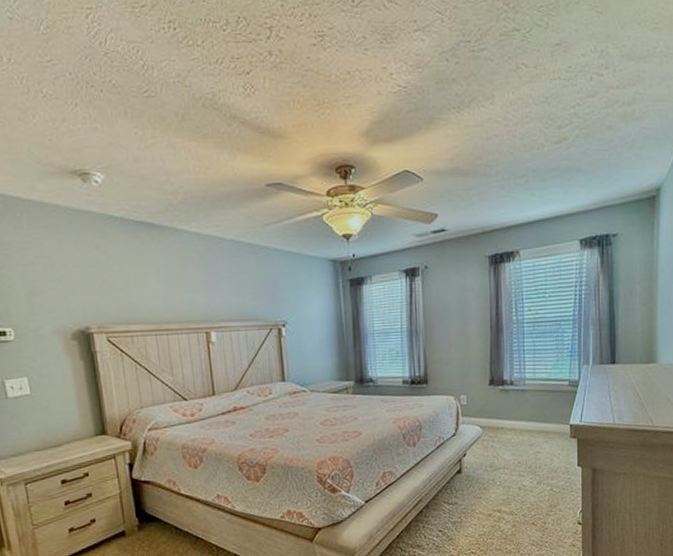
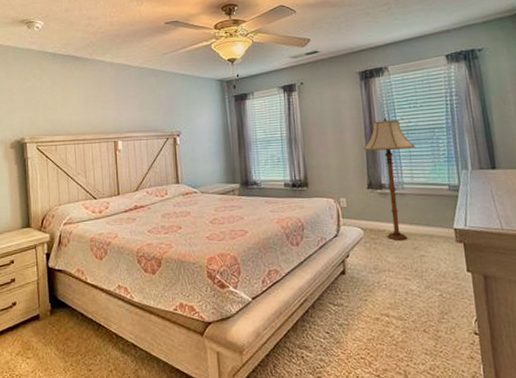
floor lamp: none [488,309,540,438] -> present [363,118,416,240]

